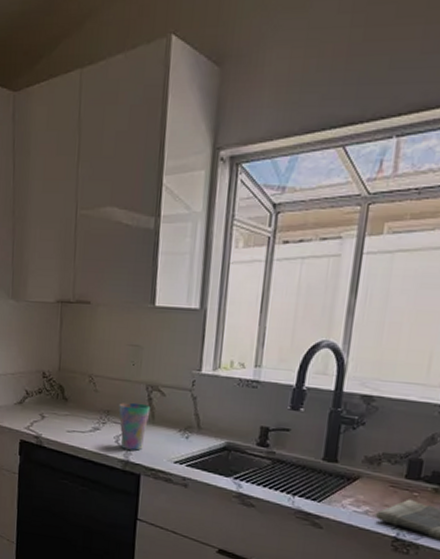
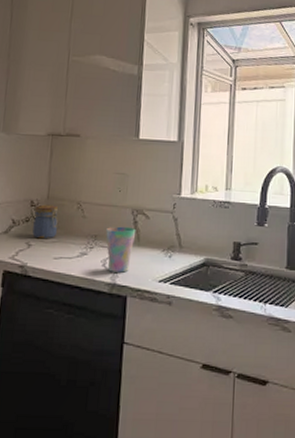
jar: none [45,376,70,412] -> present [32,204,58,239]

